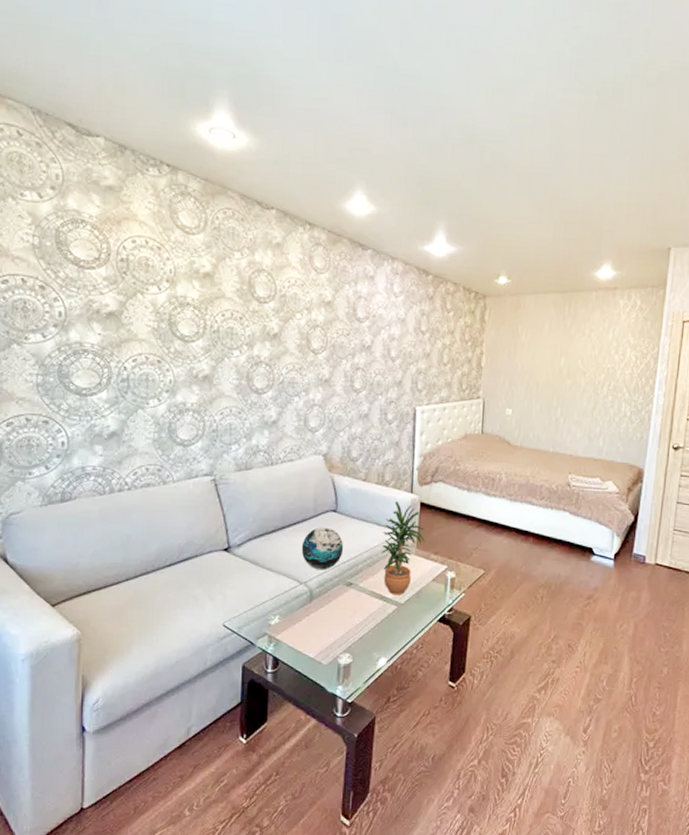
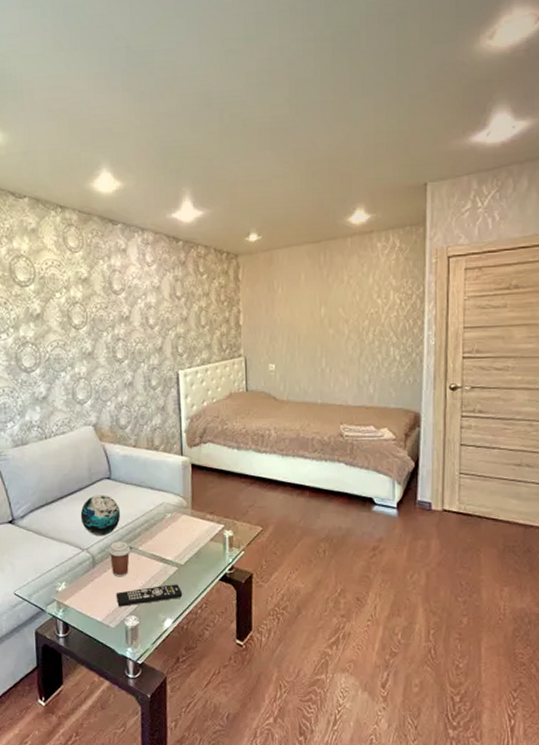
coffee cup: none [327,576,351,613] -> present [108,541,131,577]
remote control: none [331,623,400,644] -> present [115,584,183,607]
potted plant: present [381,501,425,595] -> none [157,465,199,557]

